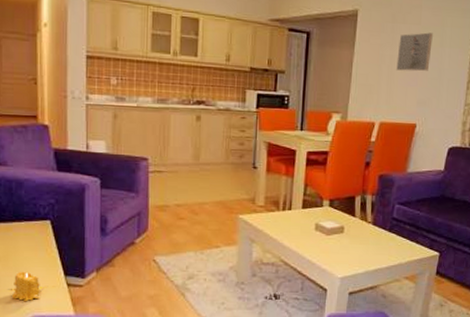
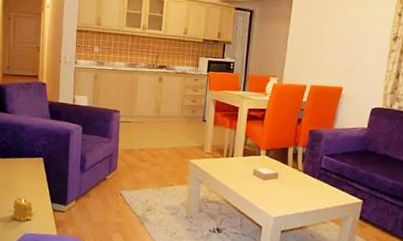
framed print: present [396,32,433,72] -> none [326,10,358,43]

